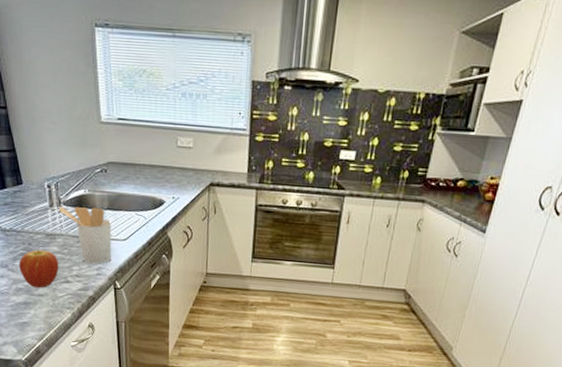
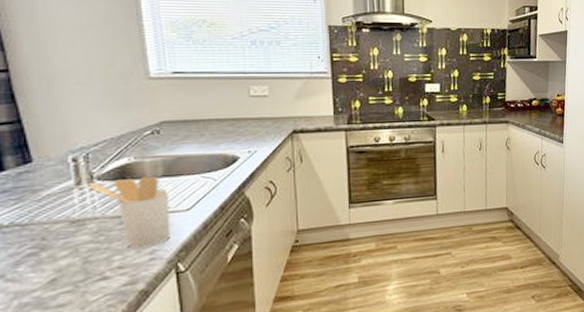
fruit: present [18,249,59,288] -> none [23,243,91,298]

